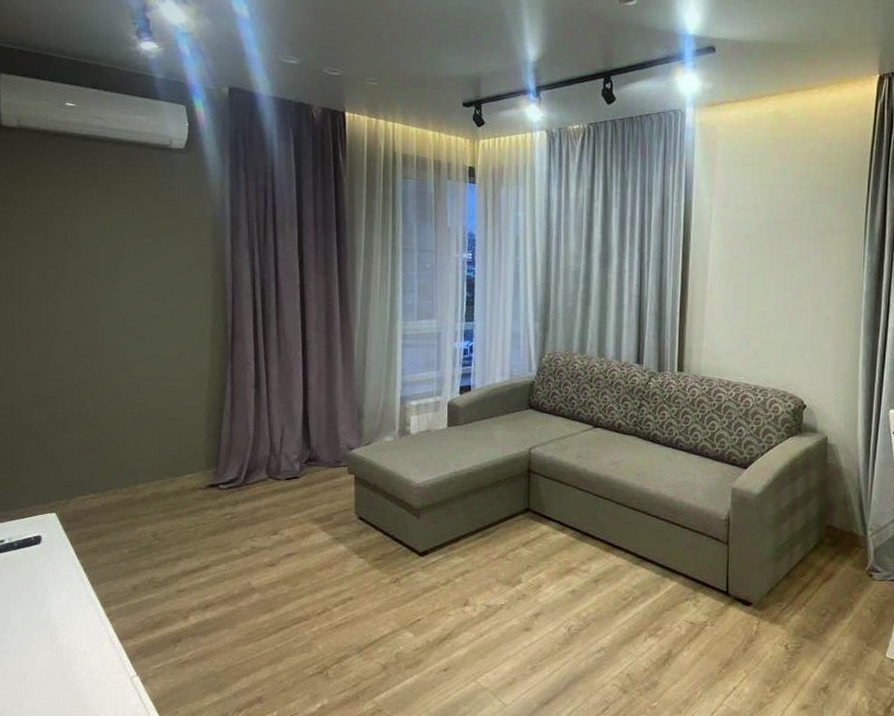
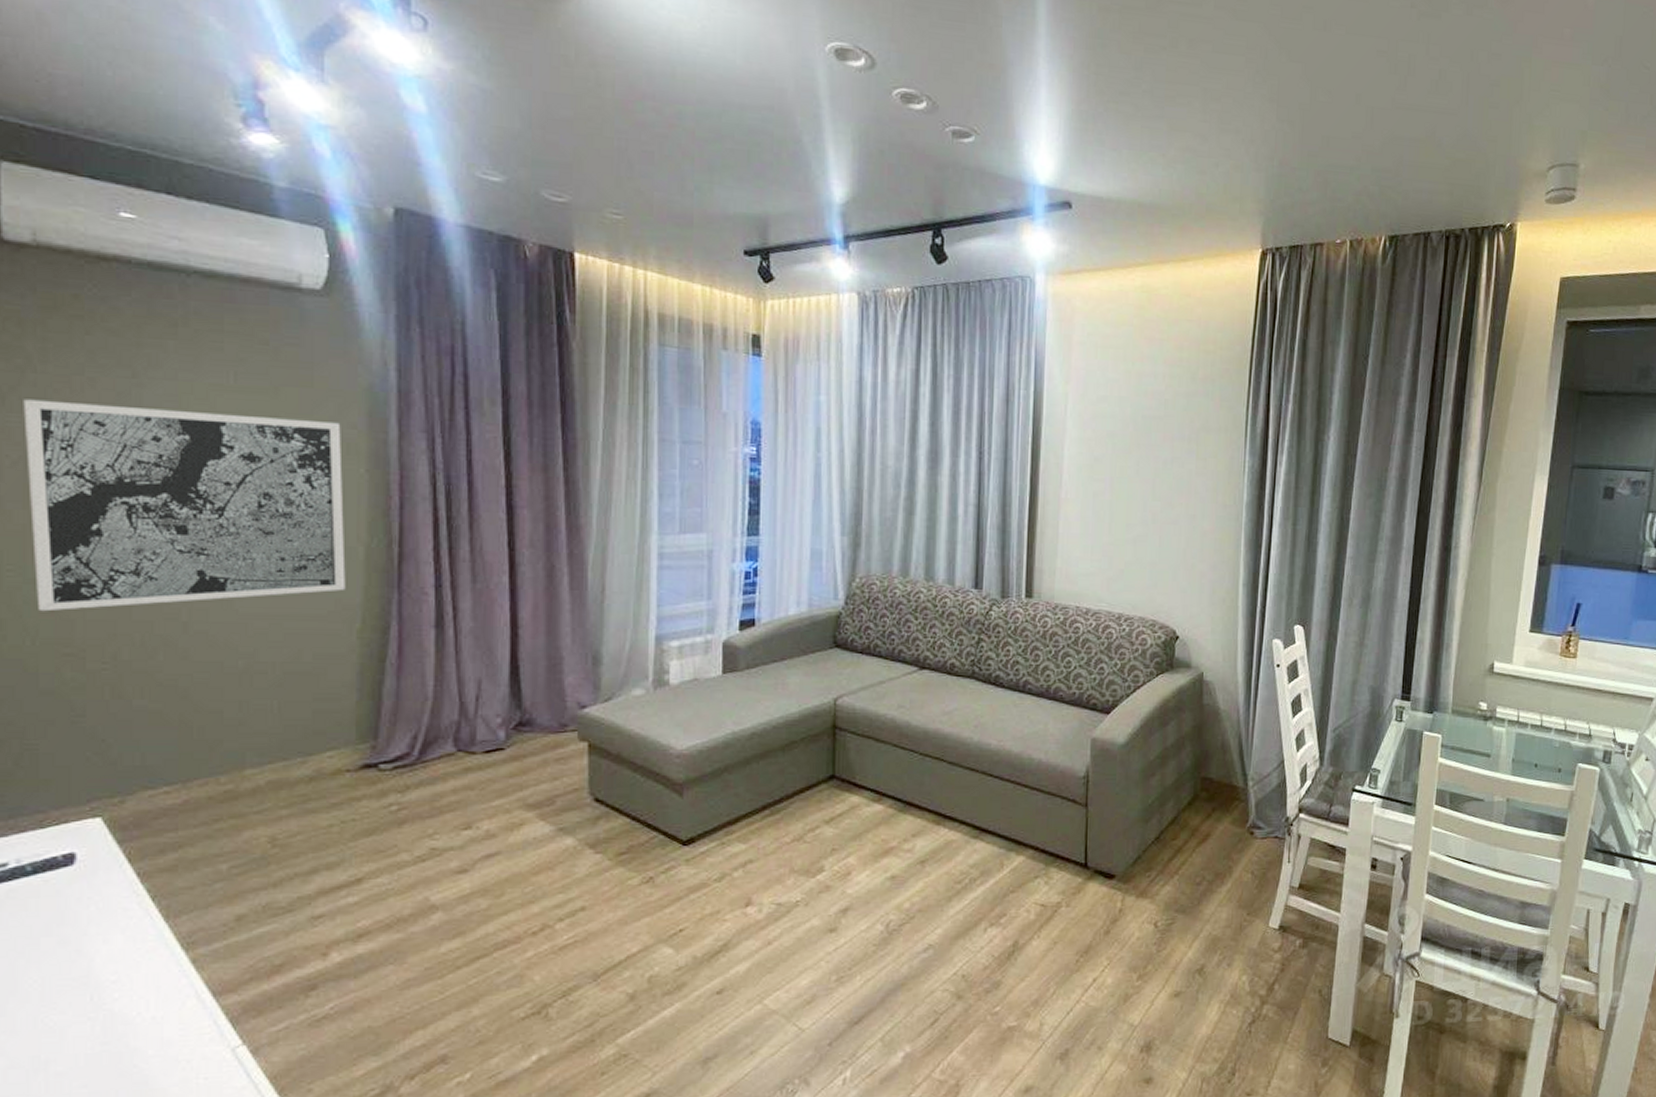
wall art: none [13,231,199,373] -> present [23,399,346,612]

